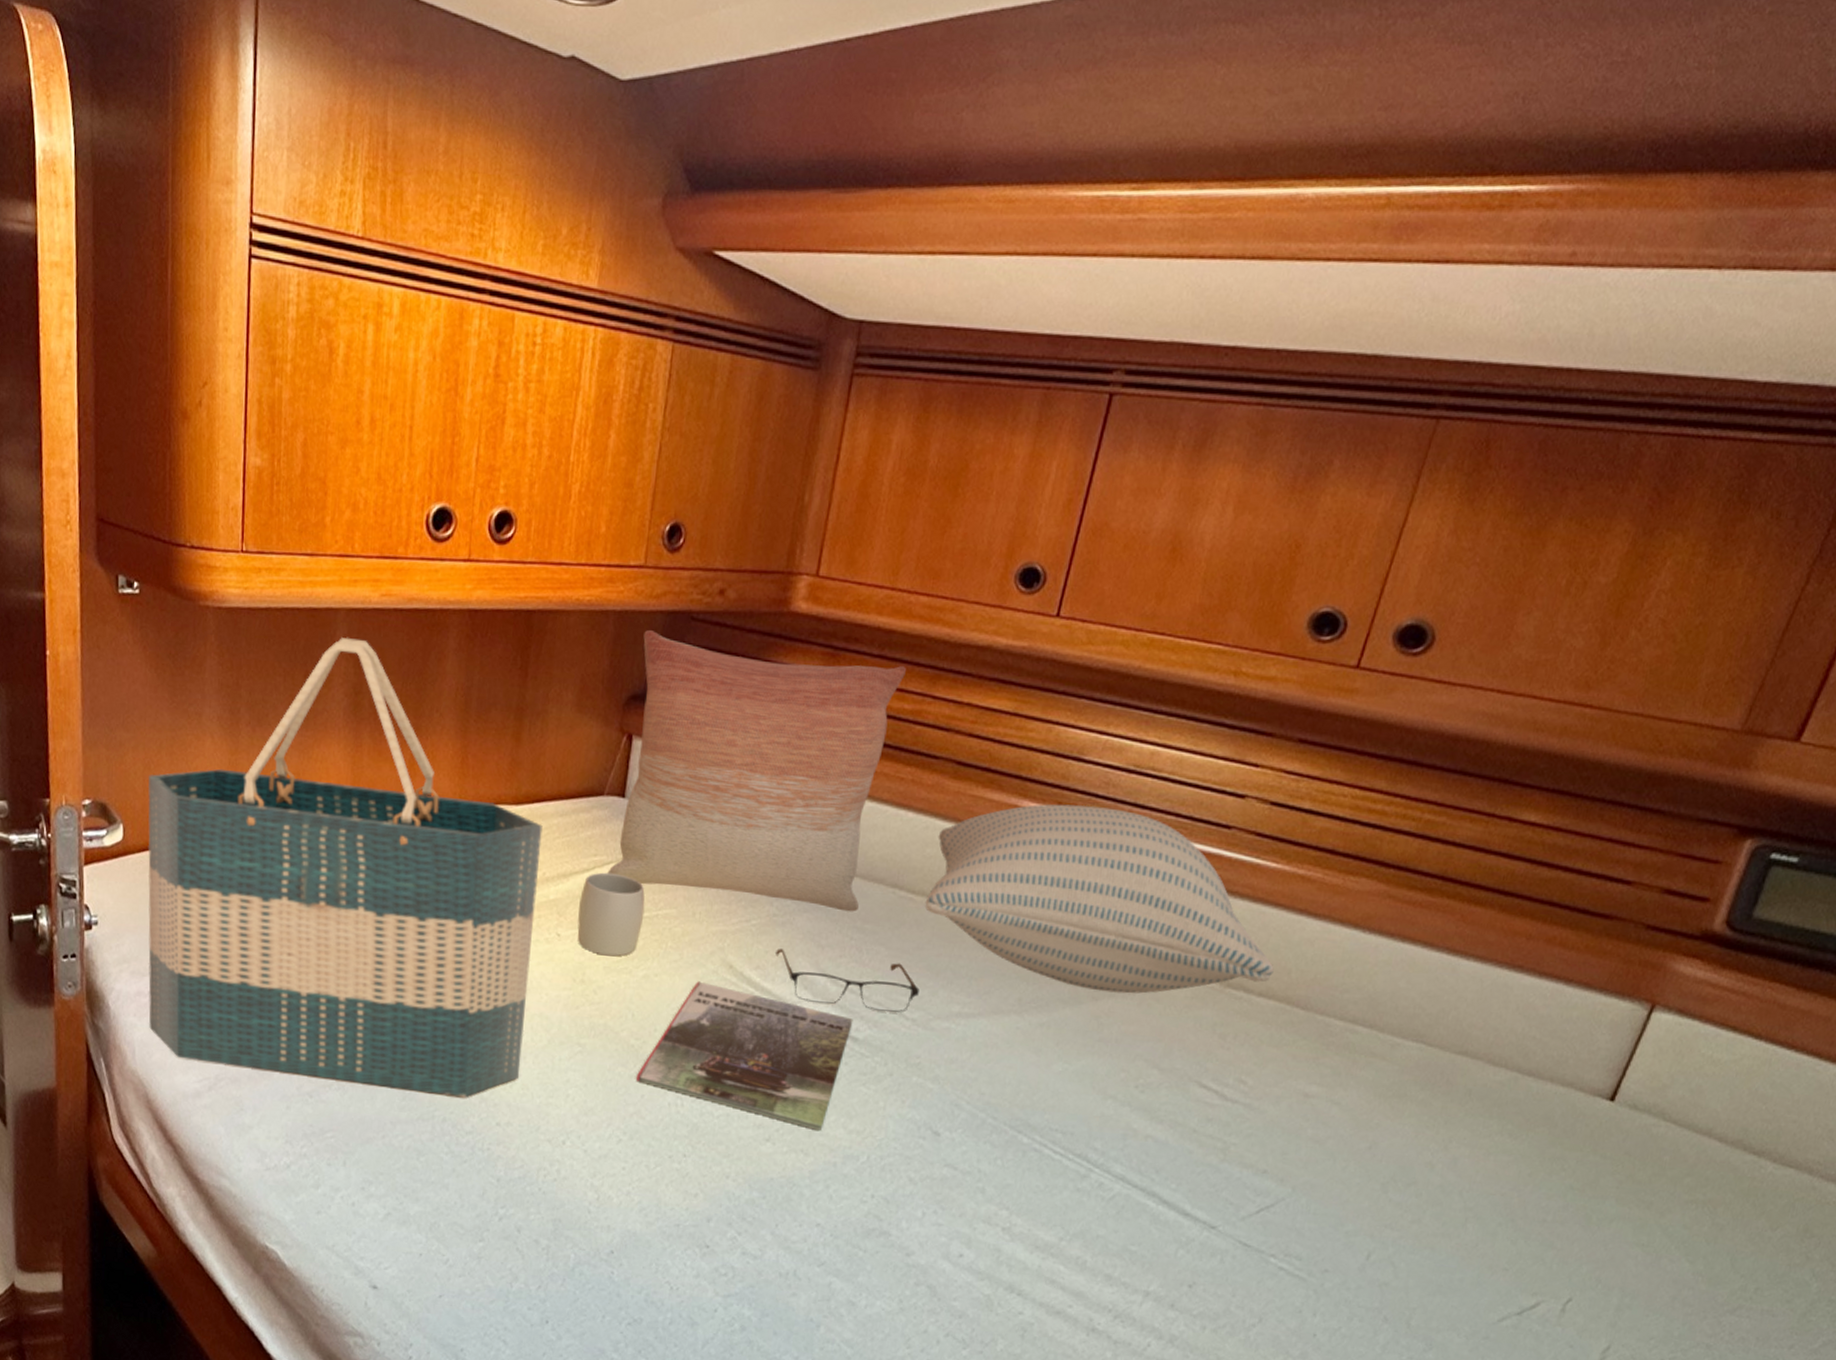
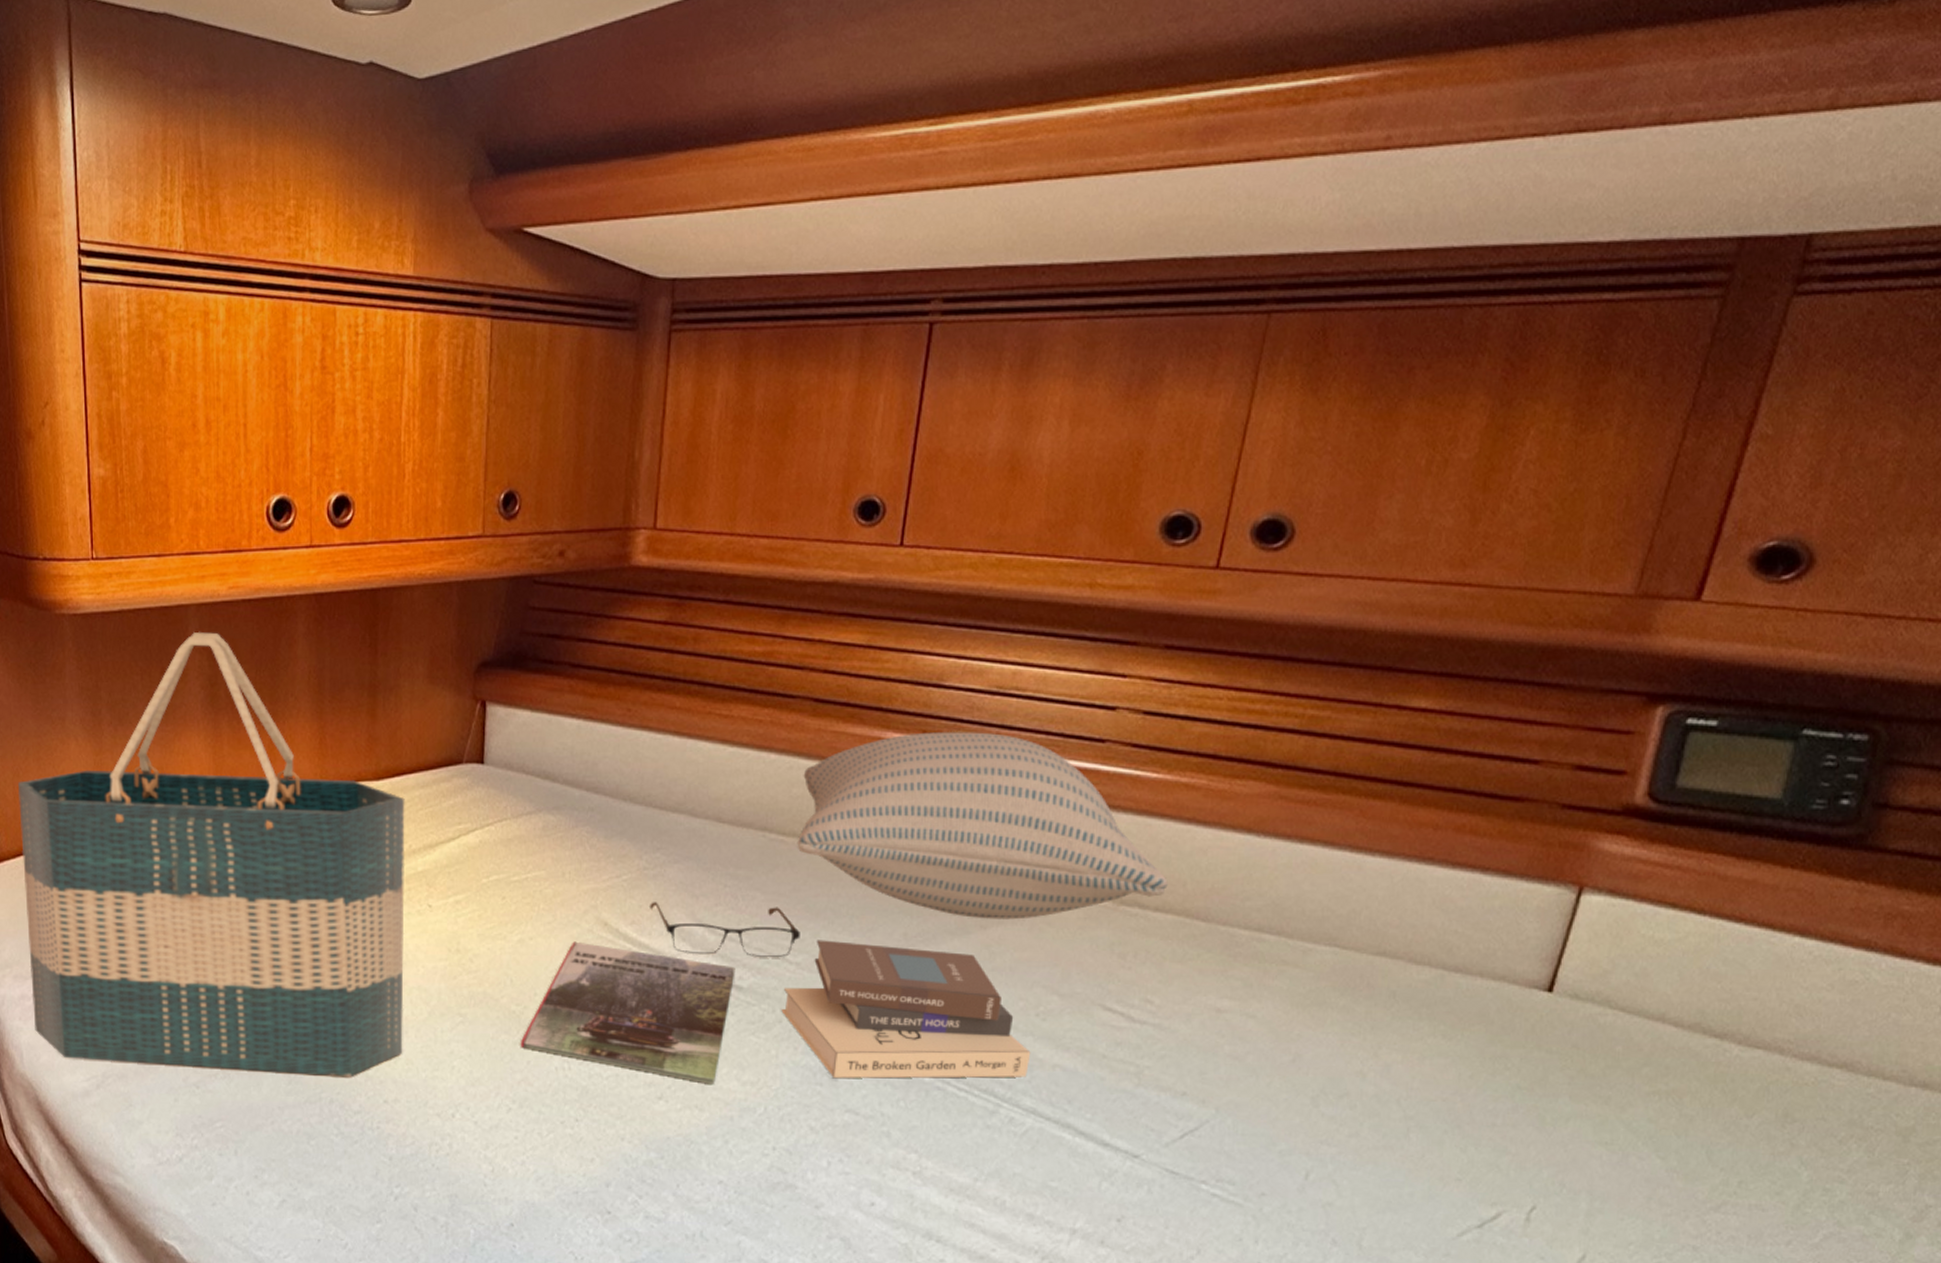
mug: present [577,872,645,957] -> none [448,840,514,923]
pillow: present [607,629,906,912] -> none [473,596,753,859]
books: none [893,998,1126,1146] -> present [781,940,1031,1079]

